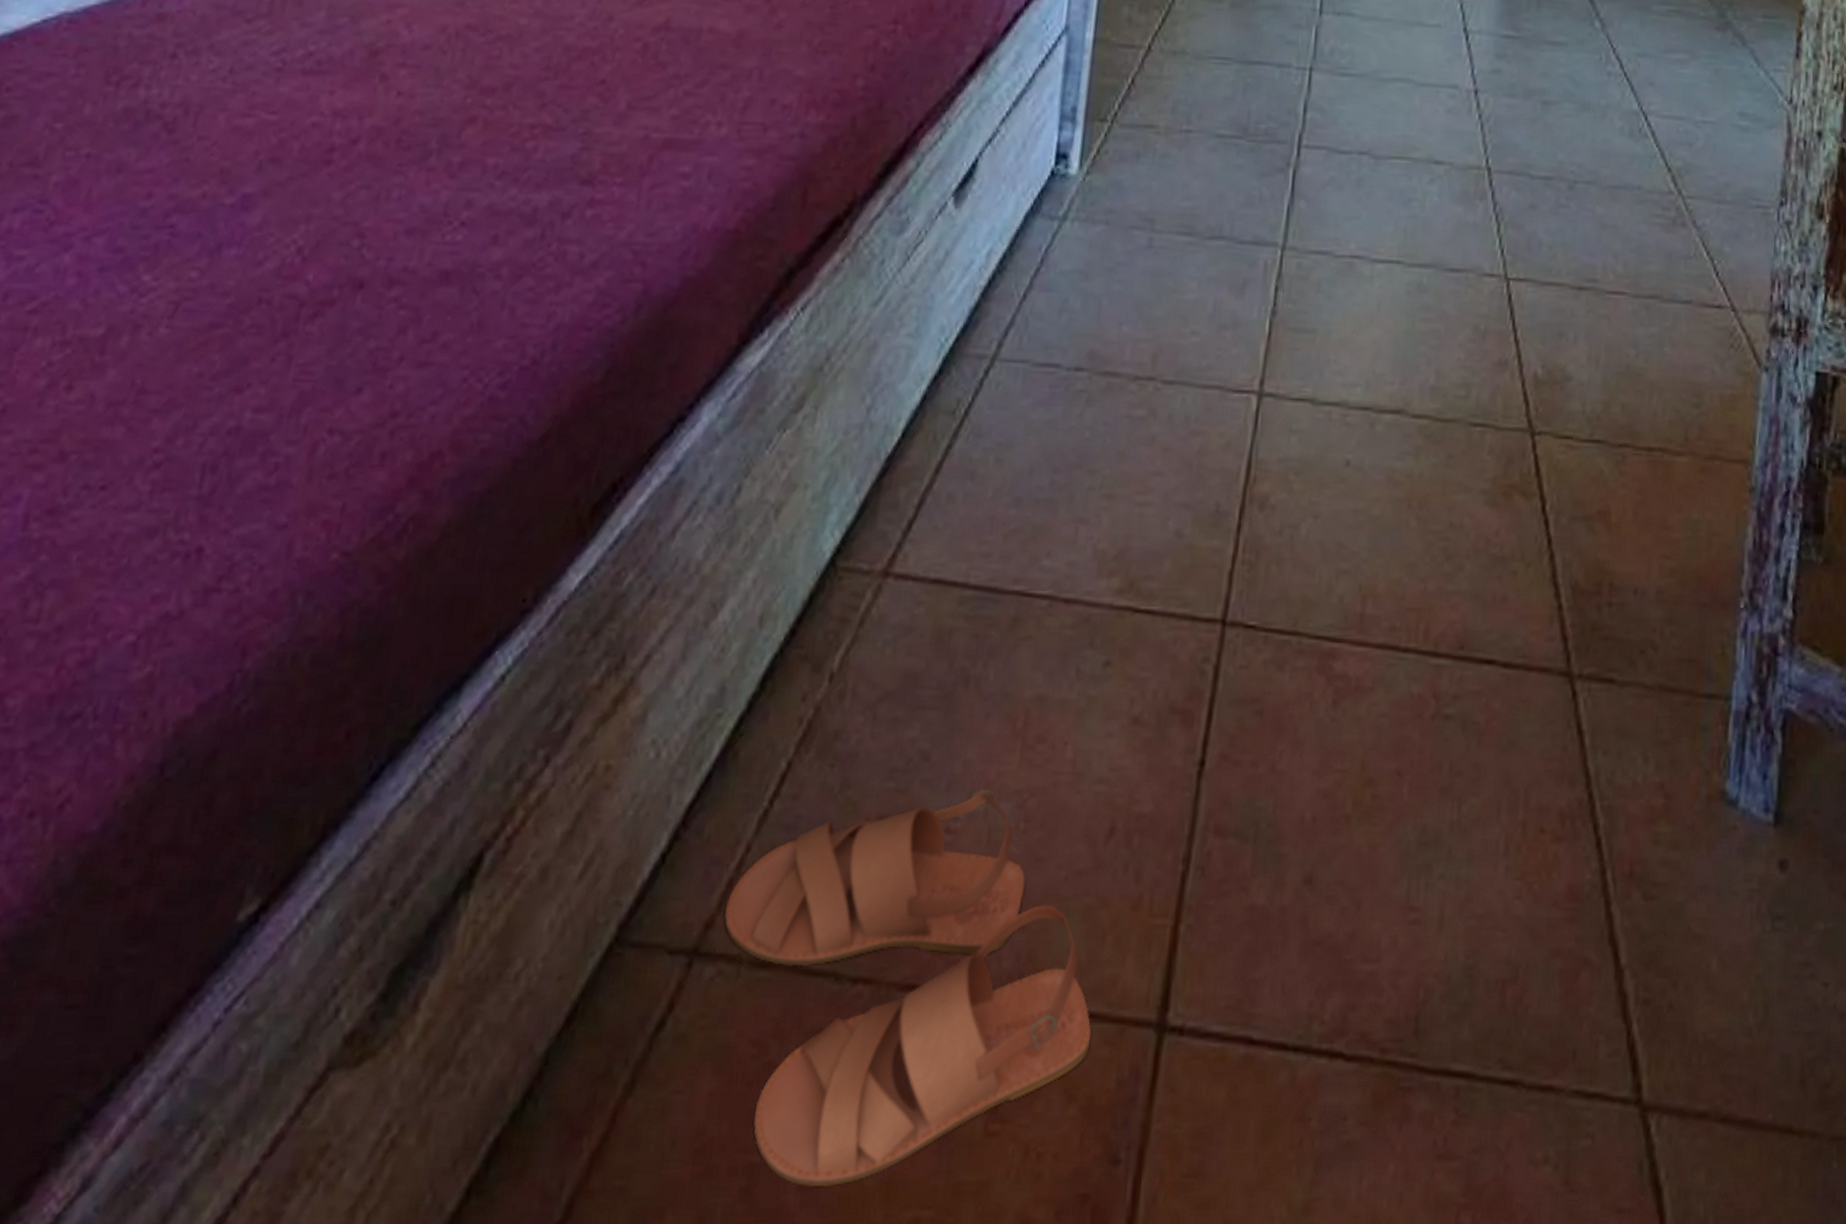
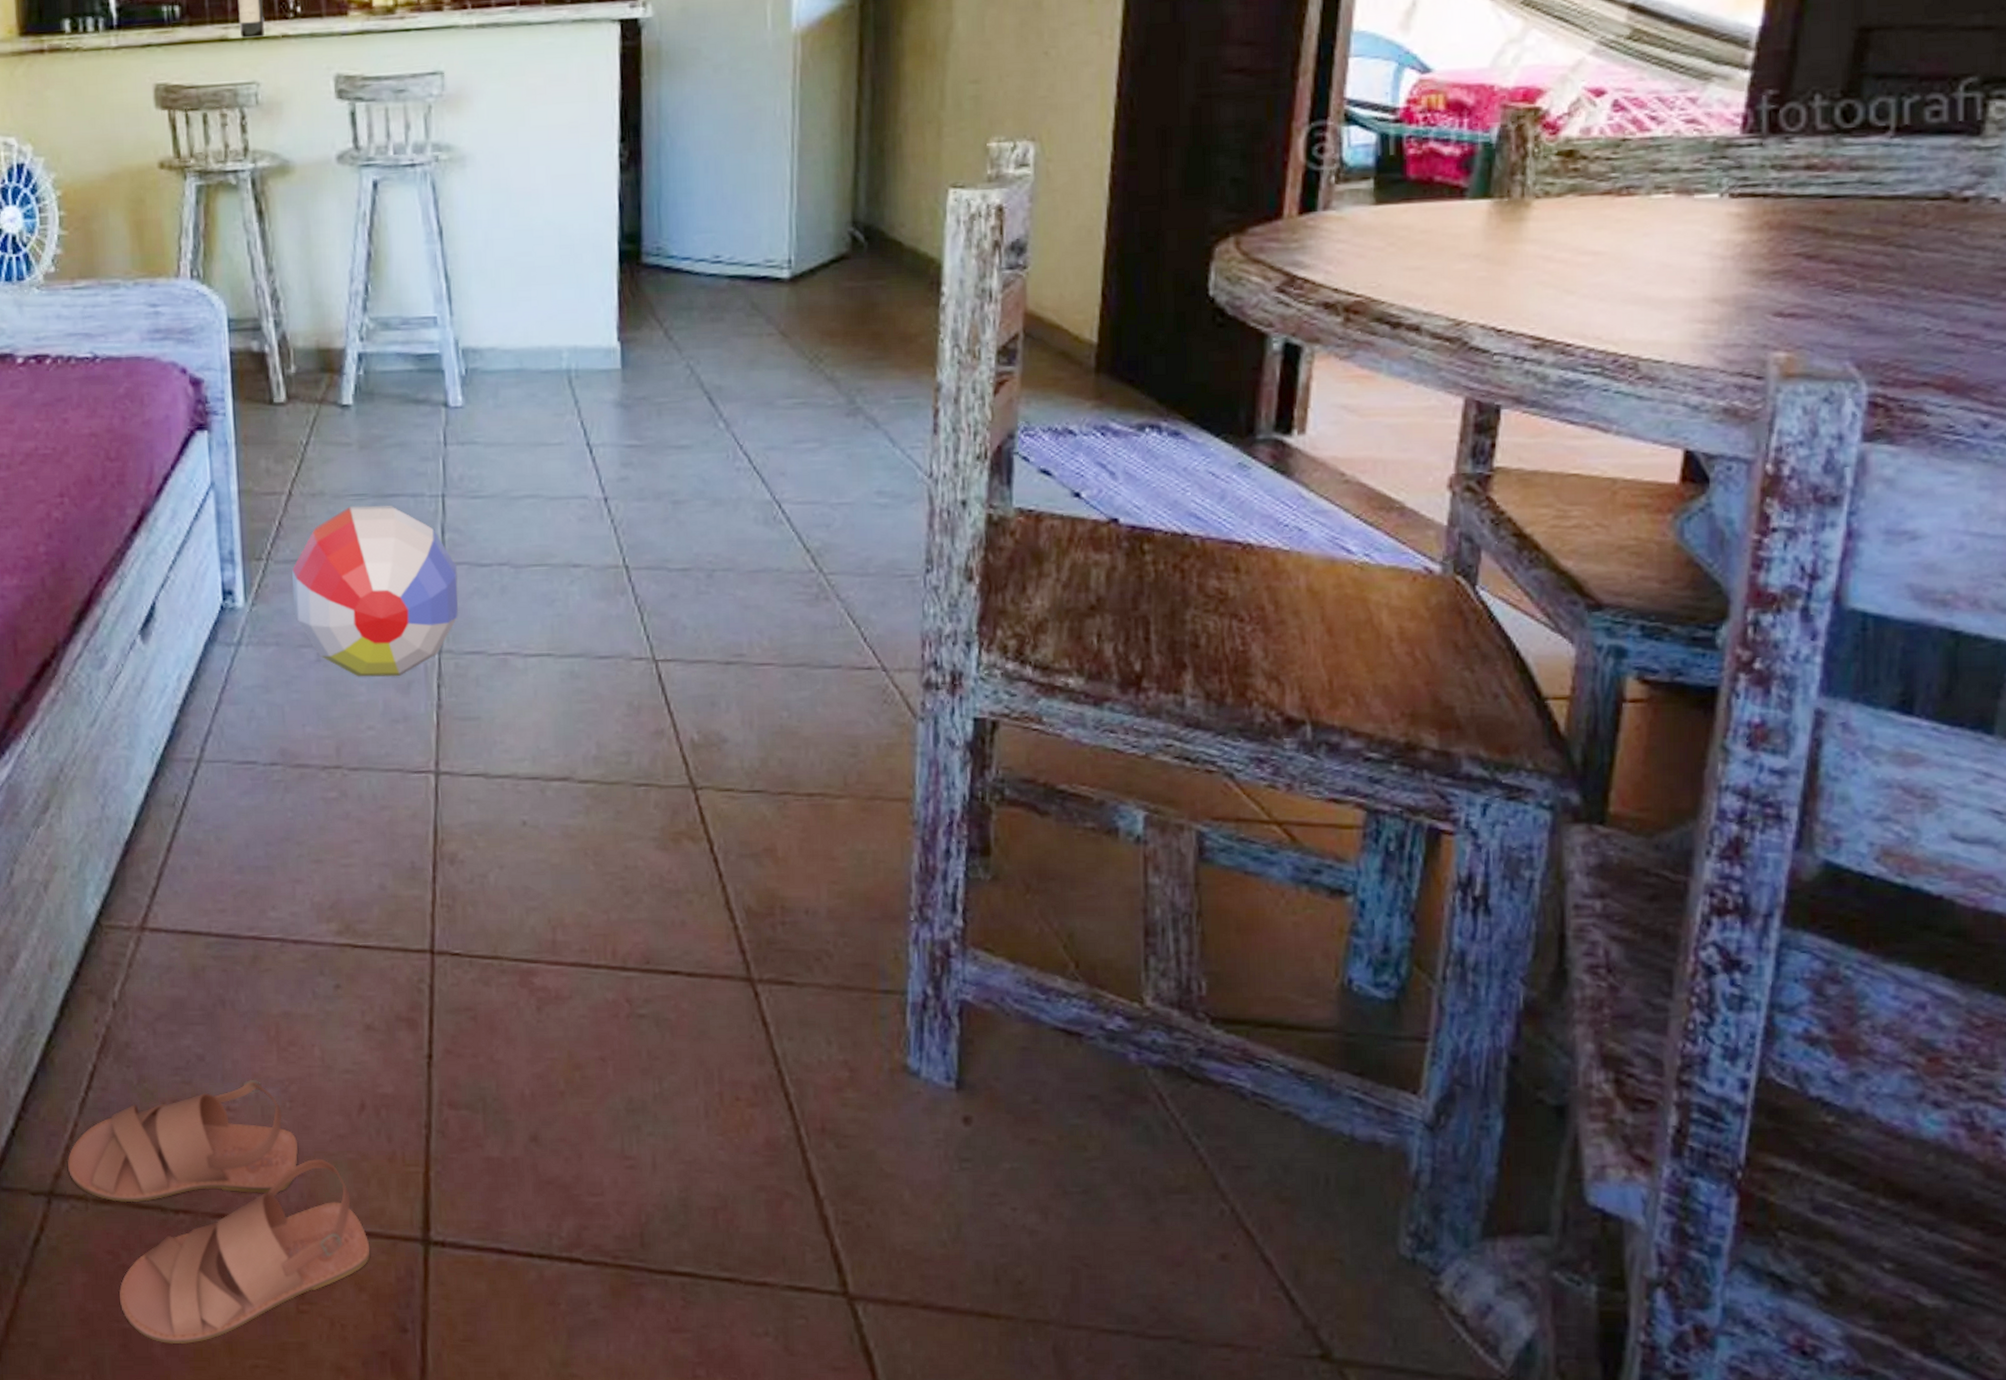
beachball: none [1131,70,1314,273] -> present [292,505,458,677]

